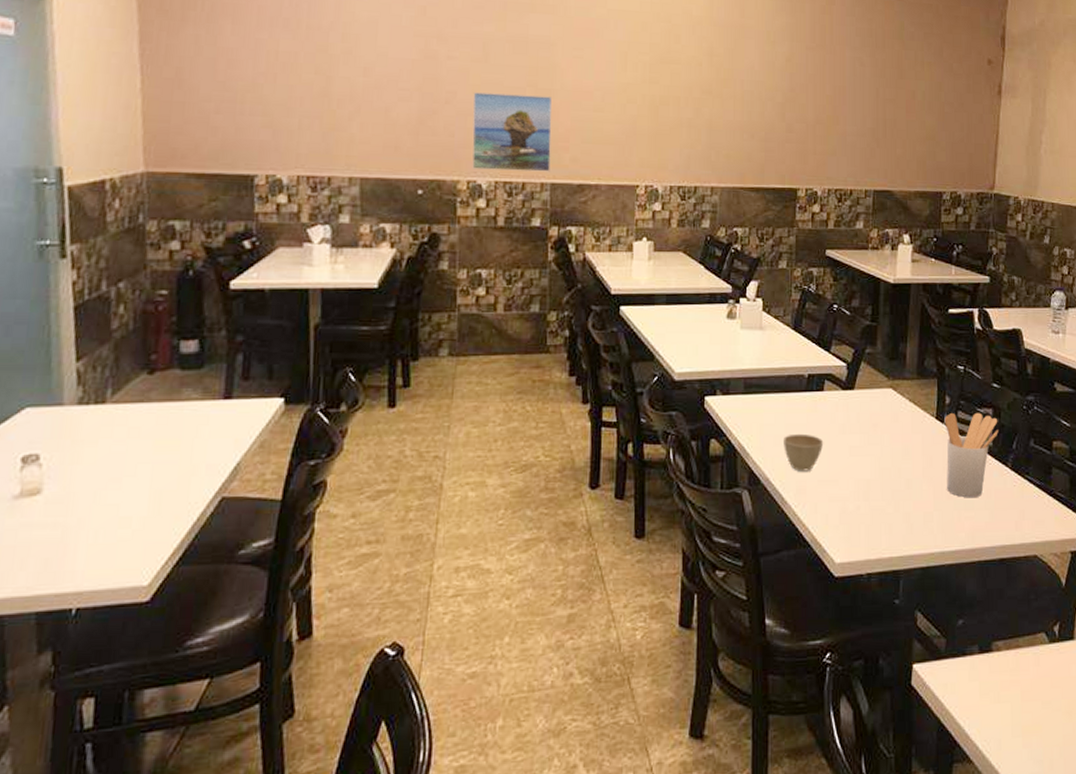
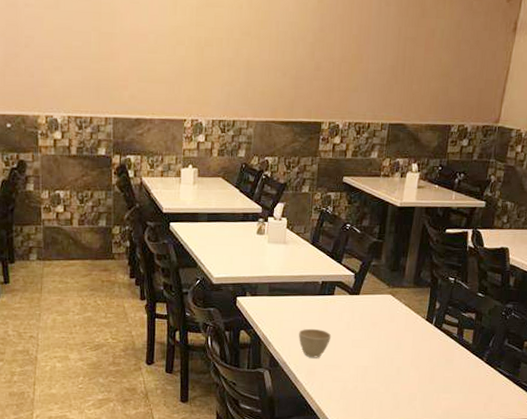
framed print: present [472,92,553,172] -> none [47,37,114,108]
utensil holder: present [944,412,998,497] -> none [430,316,479,383]

